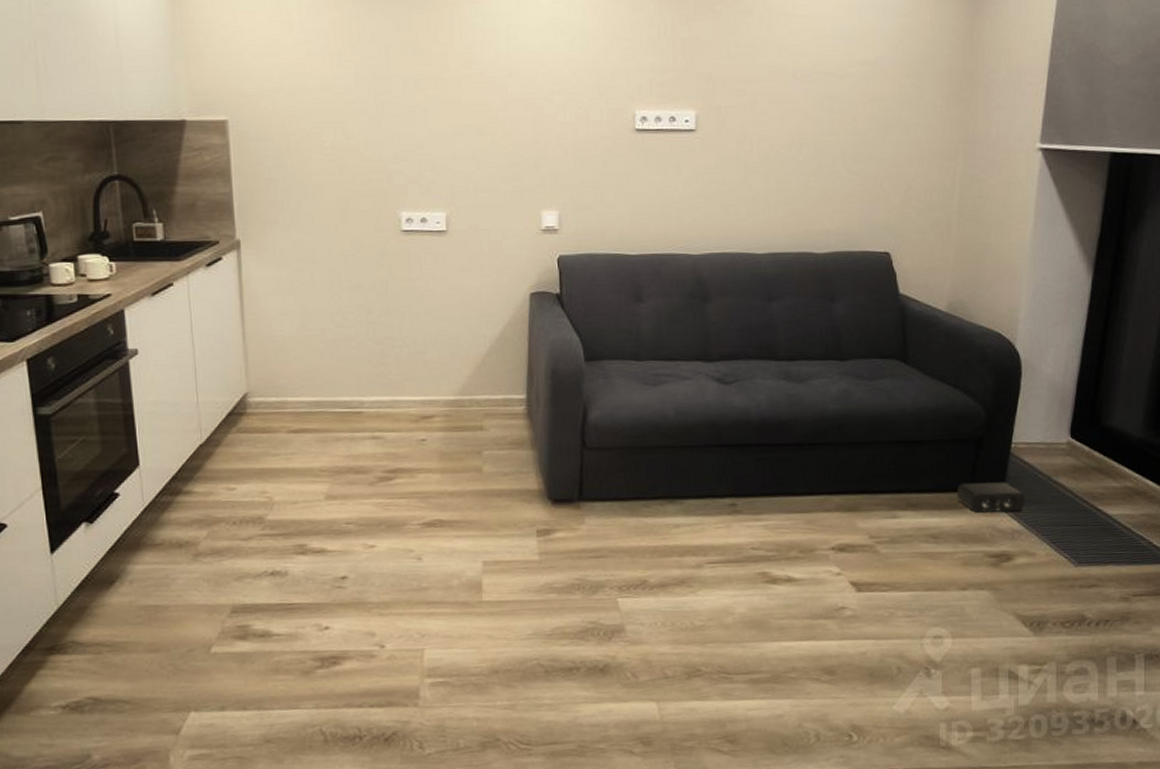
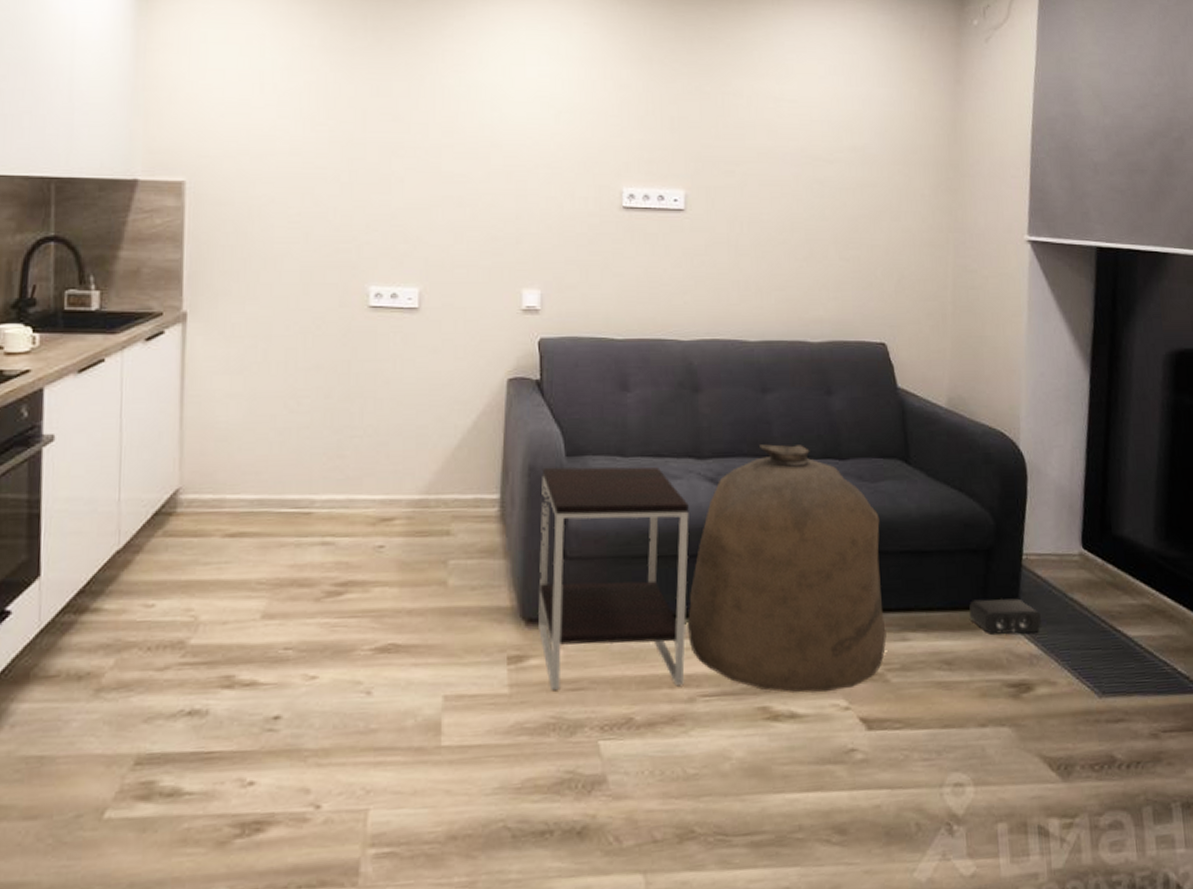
side table: none [562,369,698,557] -> present [538,466,689,690]
bag: none [696,347,878,561] -> present [688,444,887,693]

